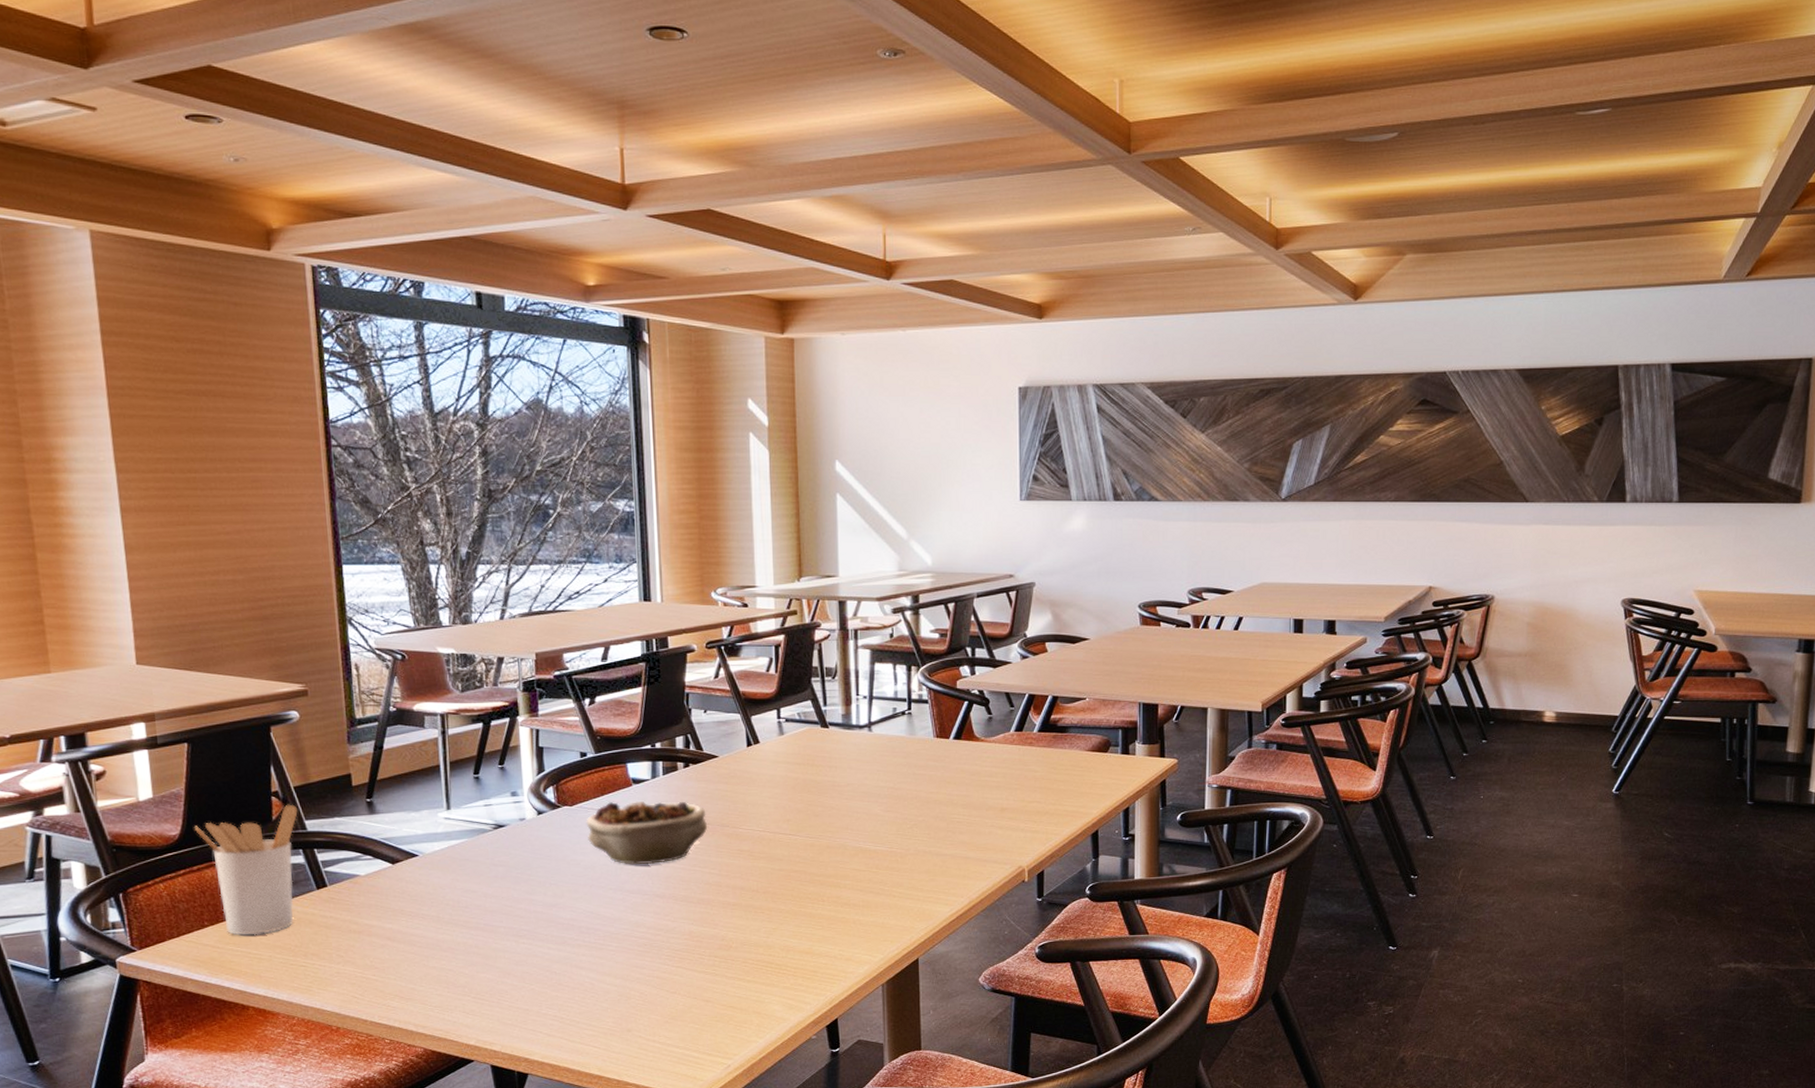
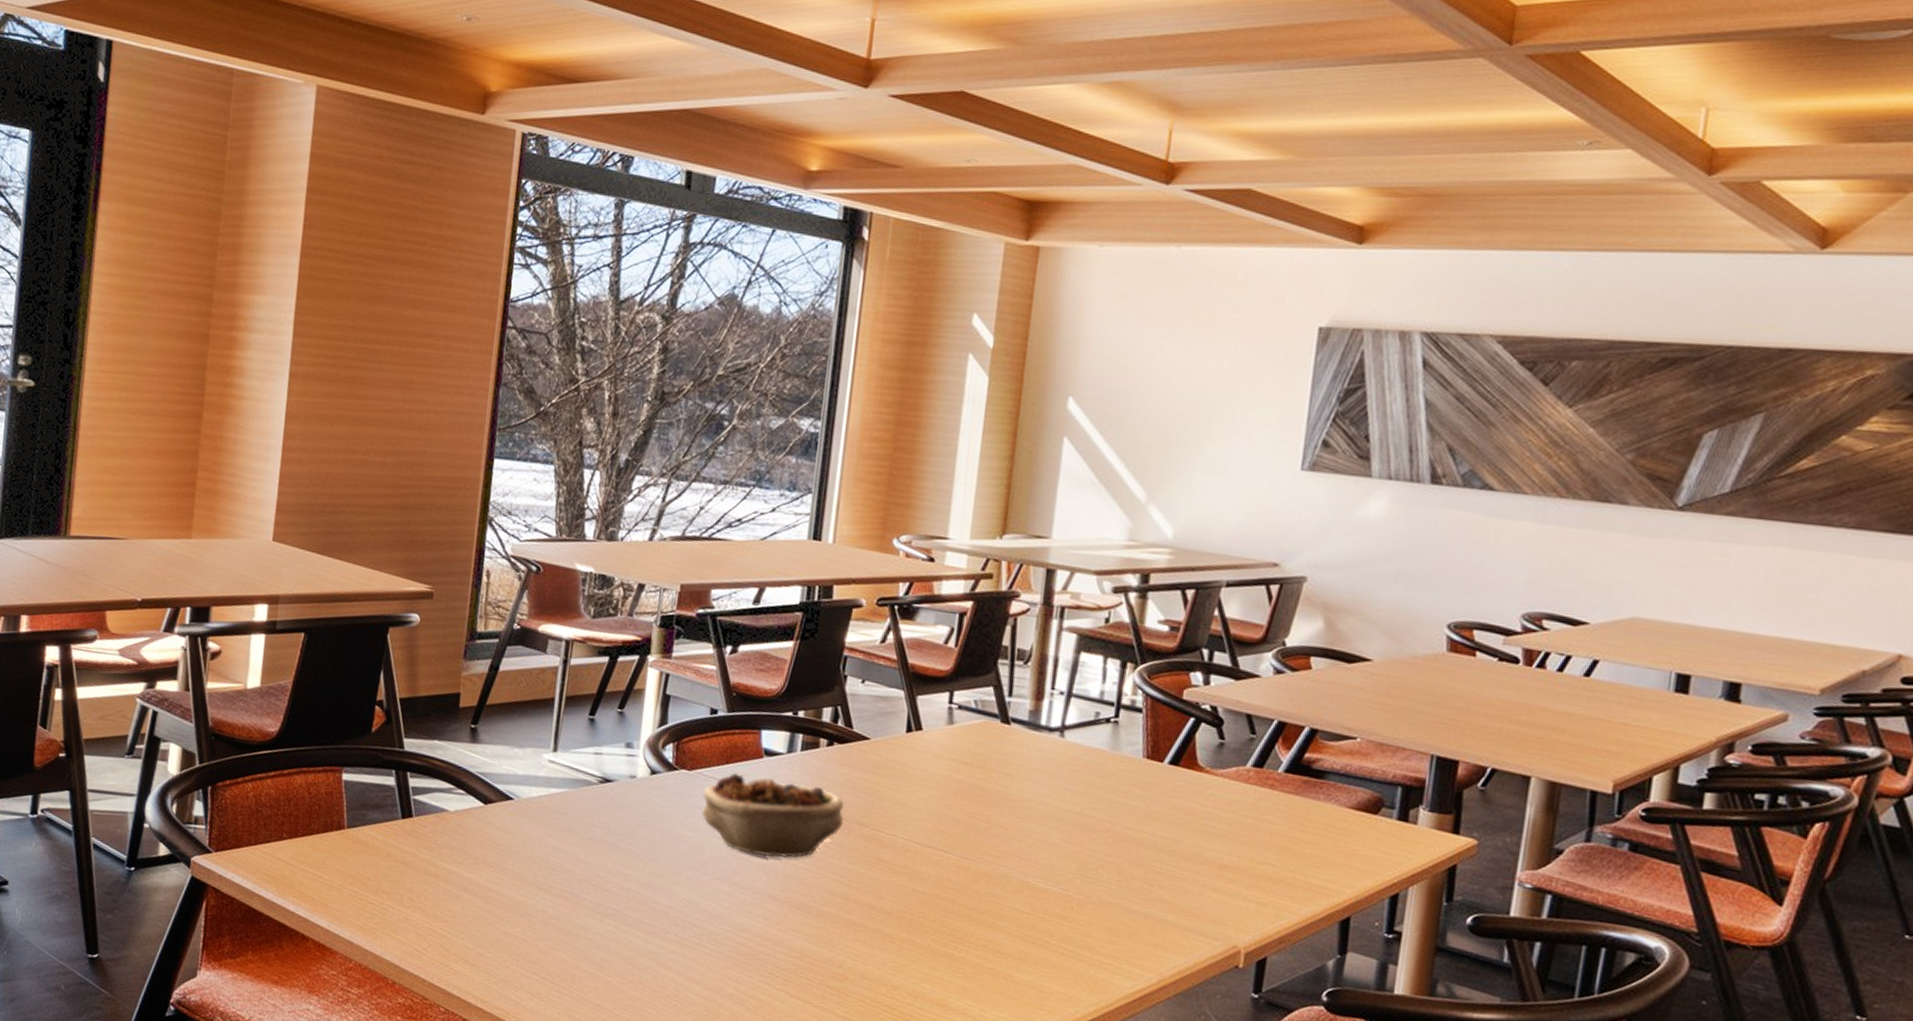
utensil holder: present [195,804,298,935] -> none [294,716,399,859]

